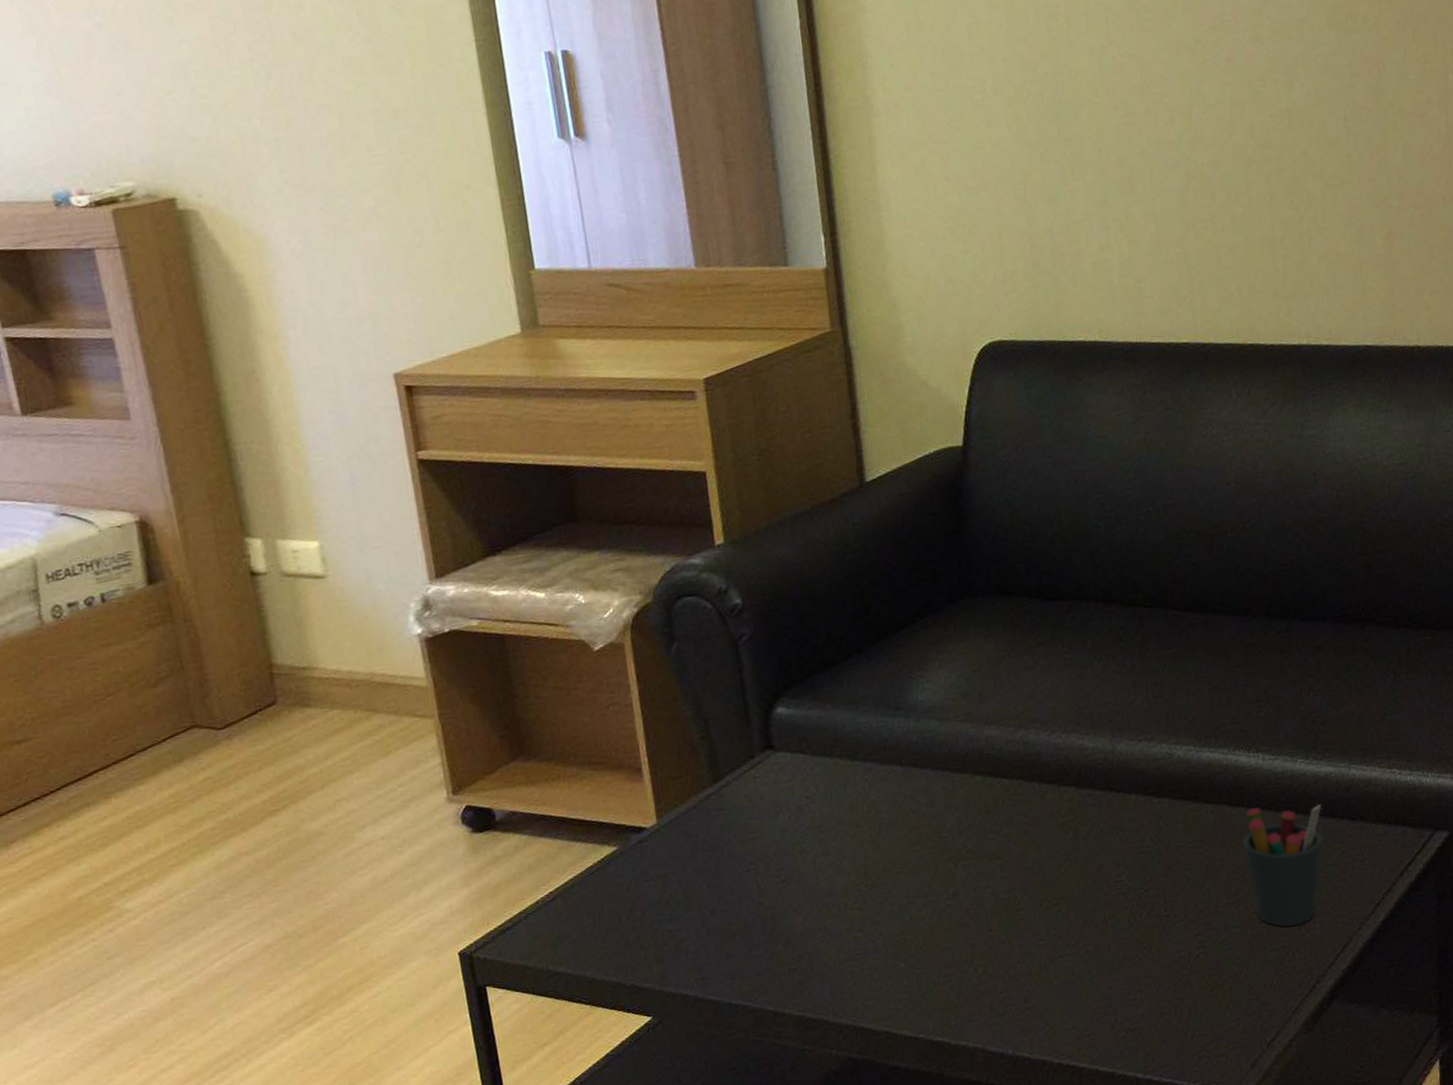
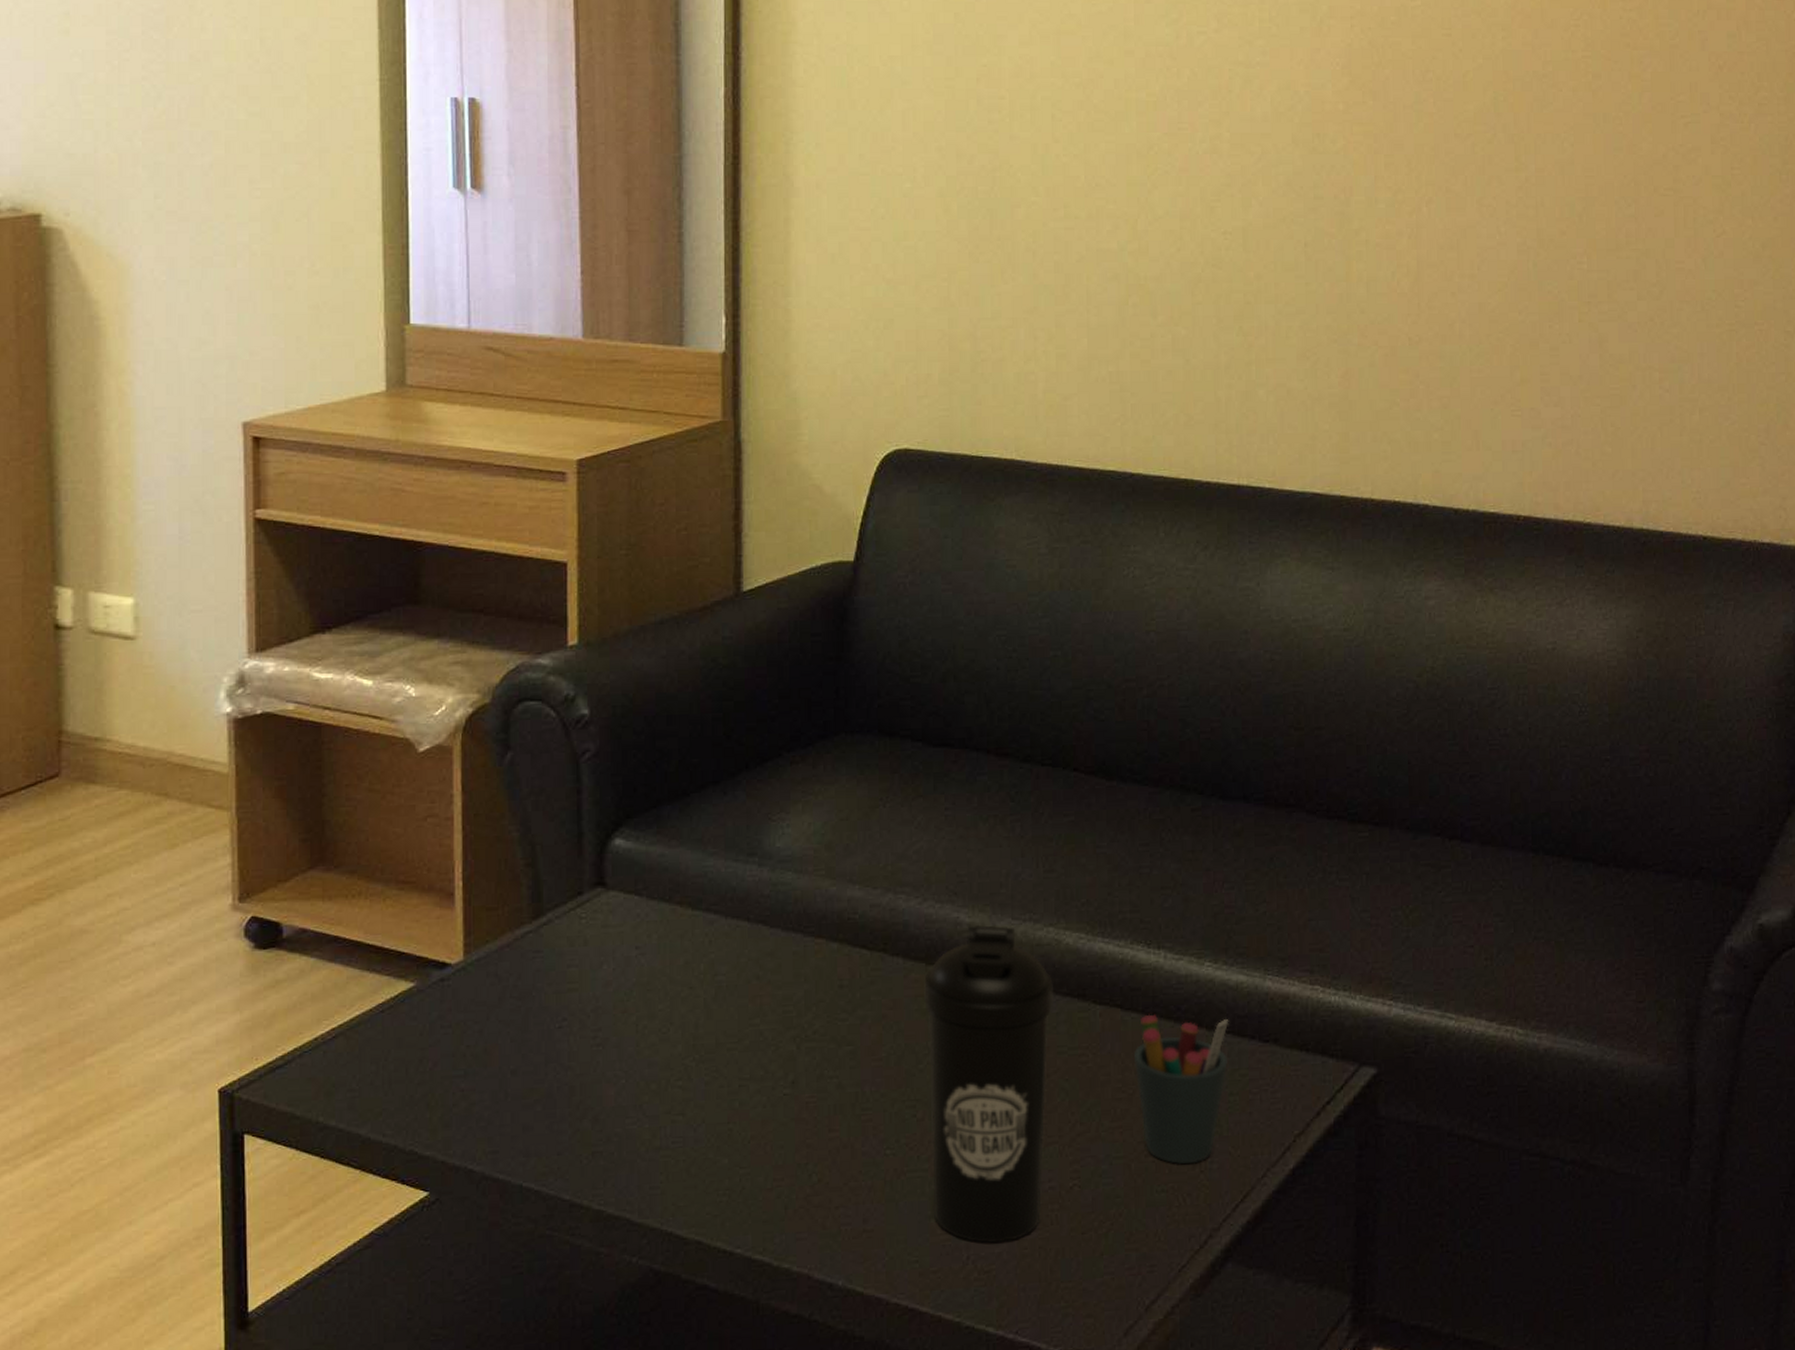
water bottle: none [1058,747,1174,1008] -> present [924,924,1053,1243]

